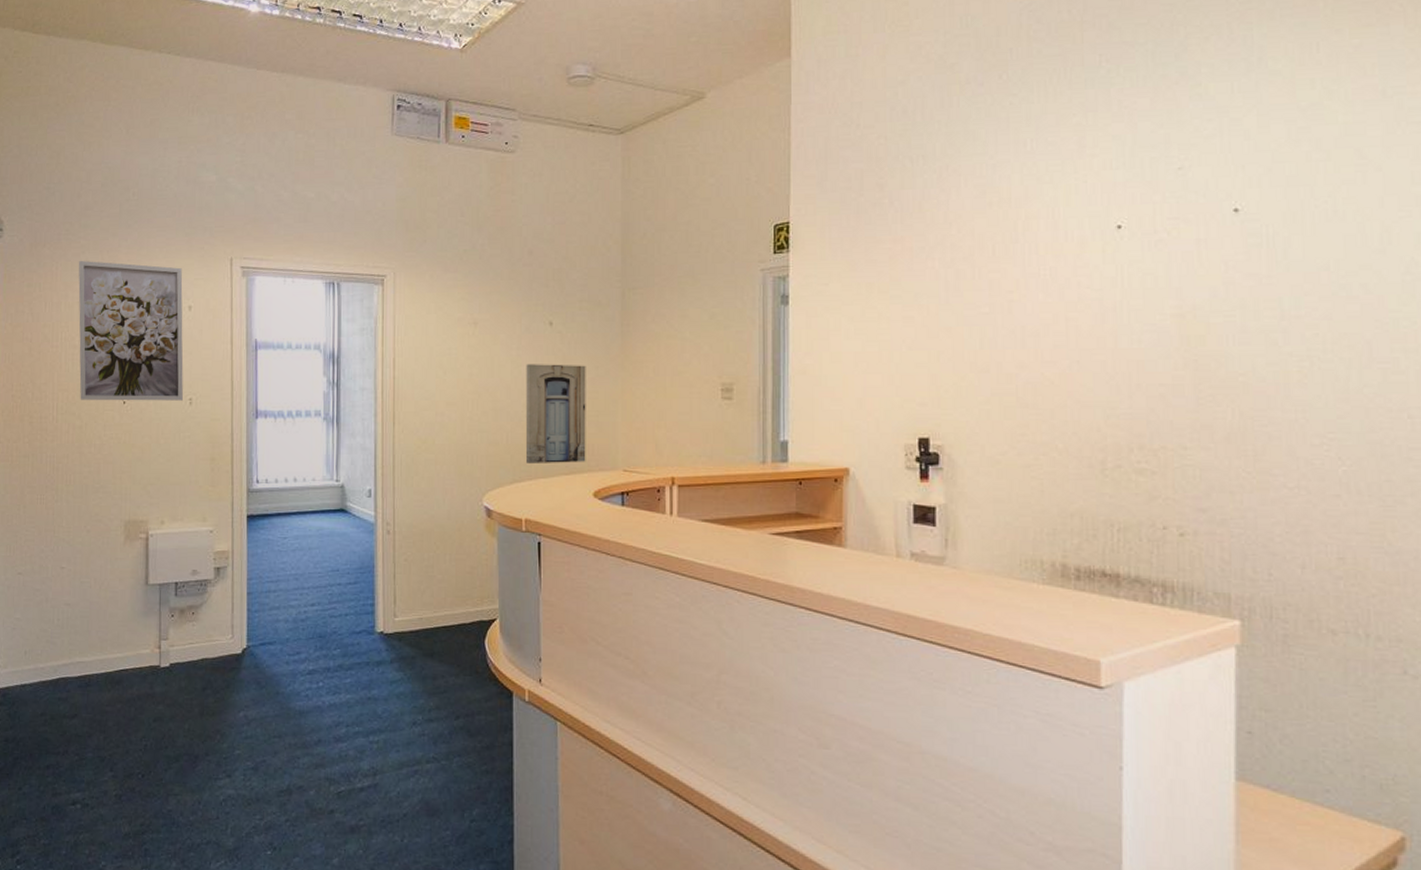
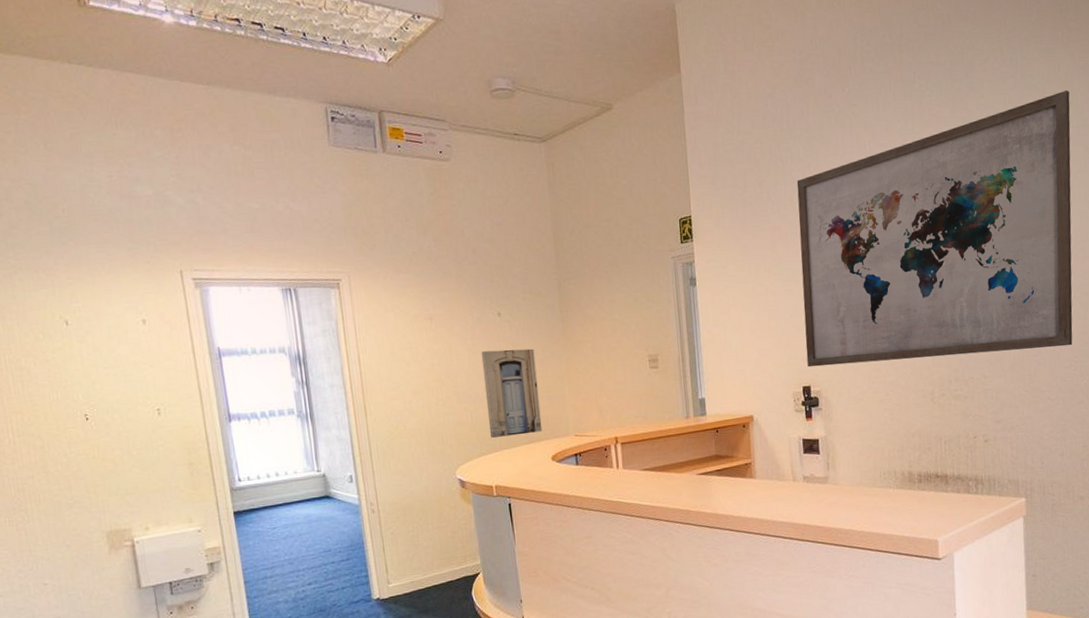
wall art: present [78,260,184,401] -> none [12,280,150,421]
wall art: none [926,76,1334,417] -> present [796,90,1073,368]

